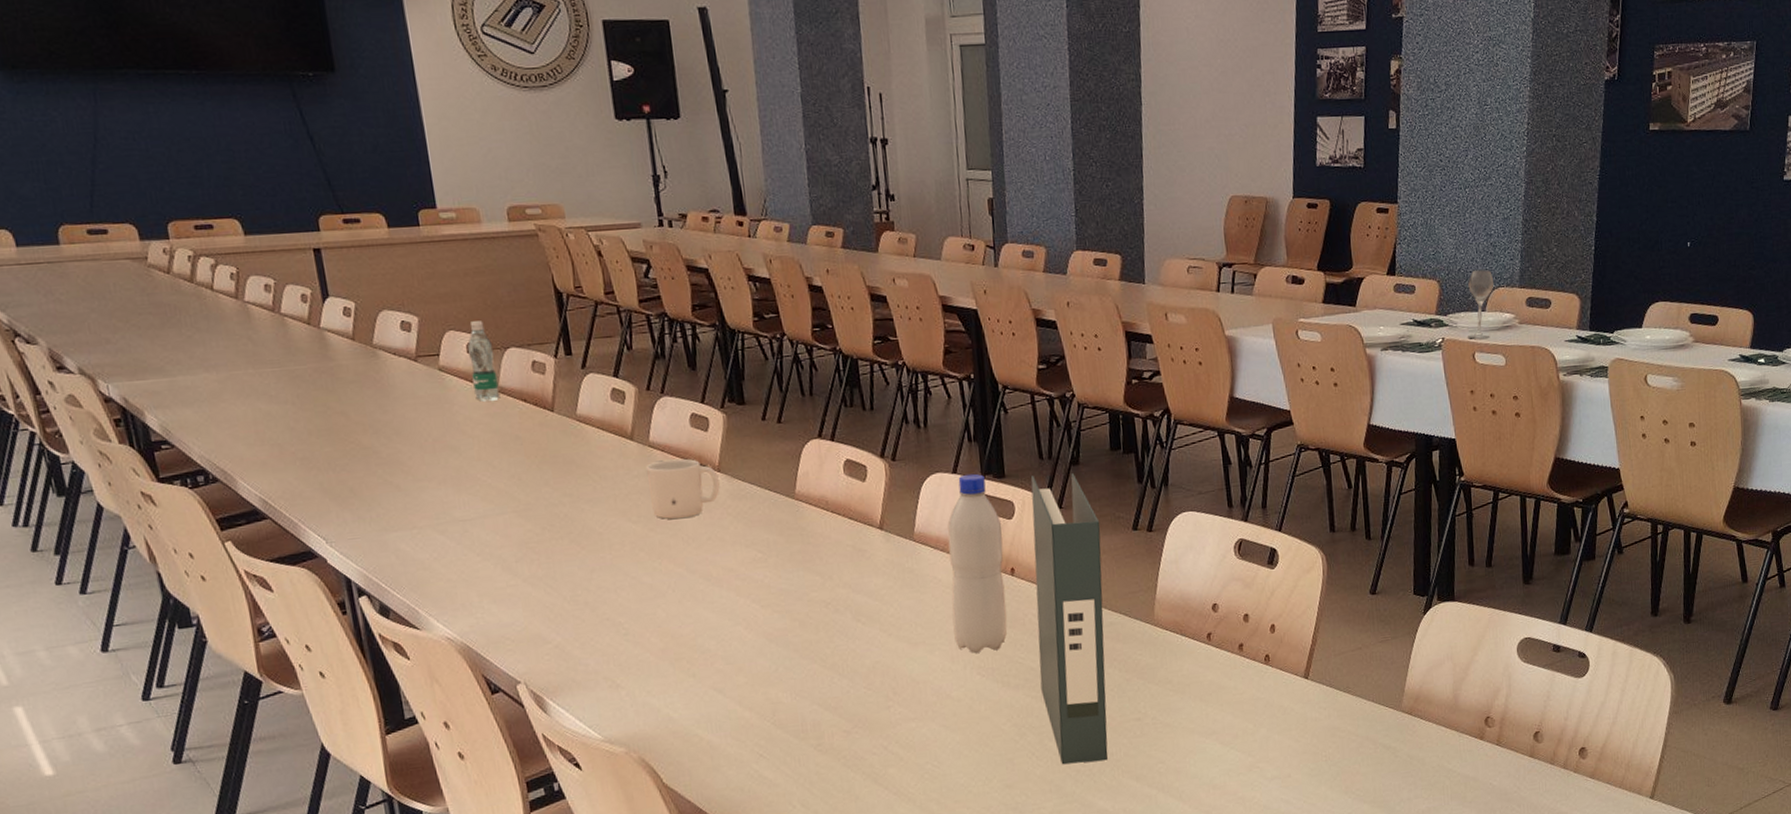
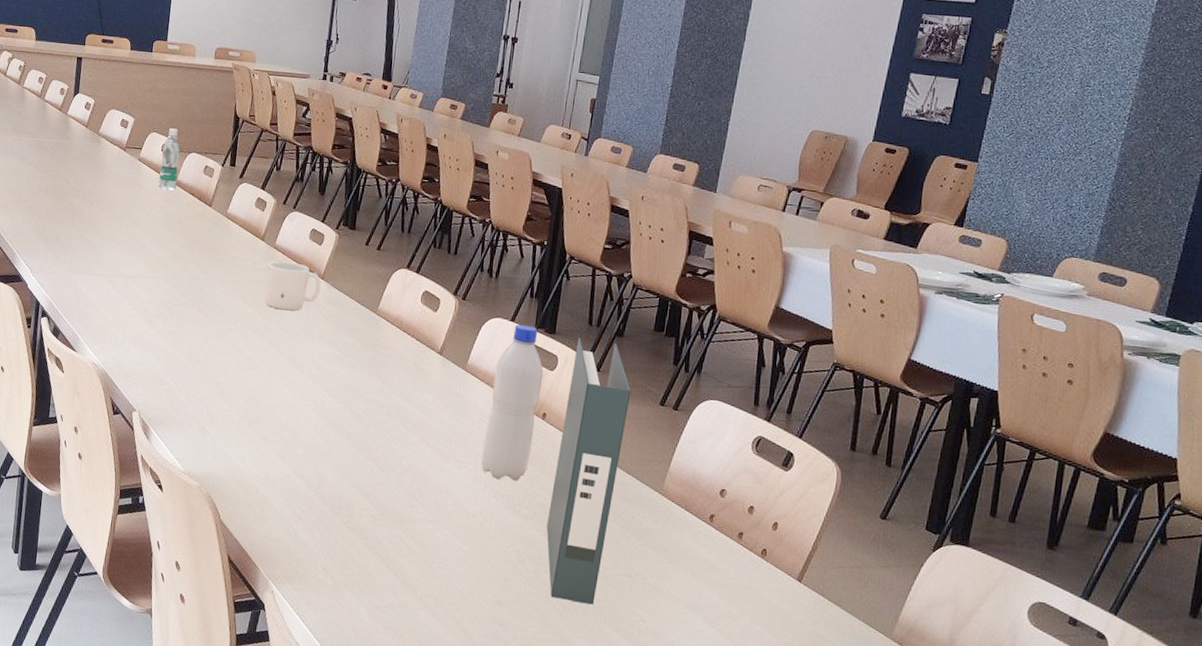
wineglass: present [1468,269,1494,340] -> none [1029,236,1068,304]

